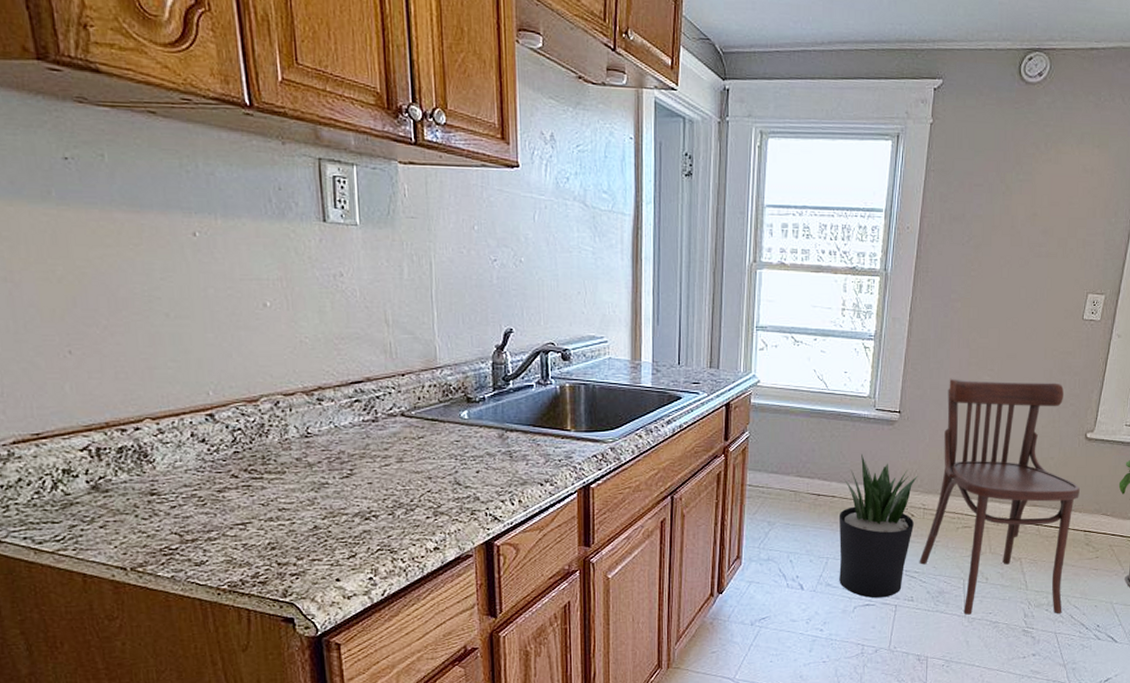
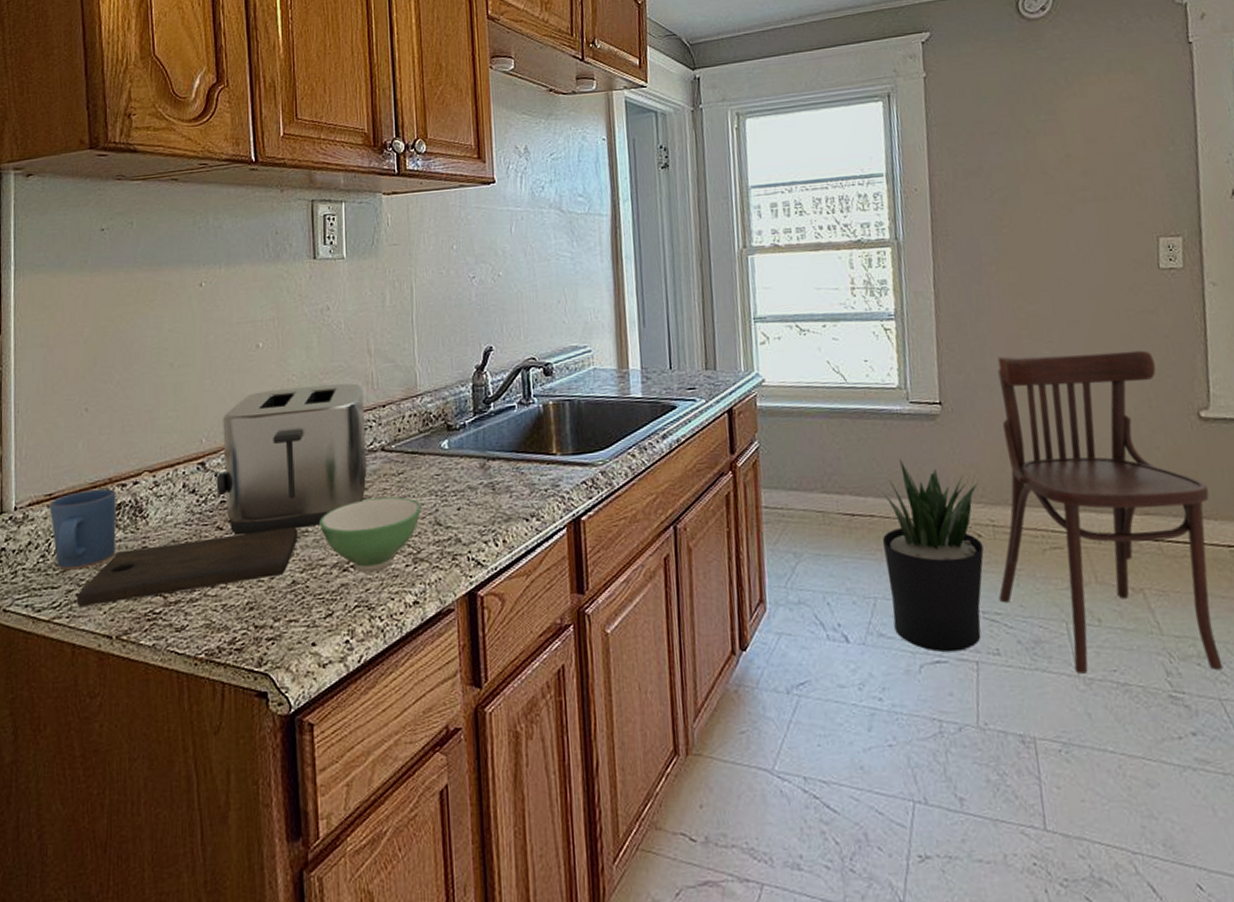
mug: none [38,431,122,507] -> present [49,488,116,571]
cutting board: none [81,478,319,542] -> present [76,526,299,608]
toaster: none [227,349,387,484] -> present [216,383,367,536]
bowl: none [339,458,442,522] -> present [319,496,422,573]

